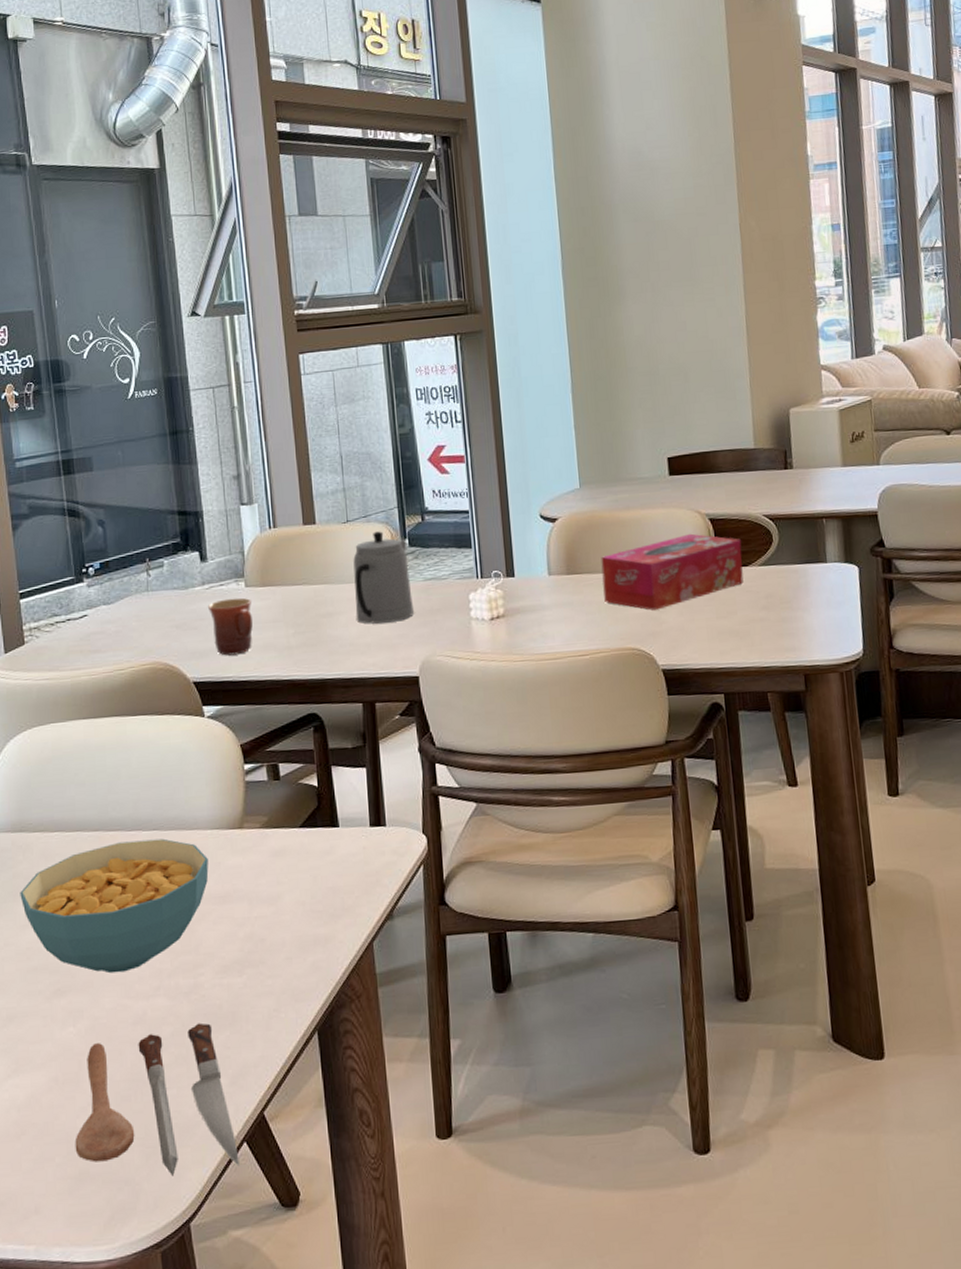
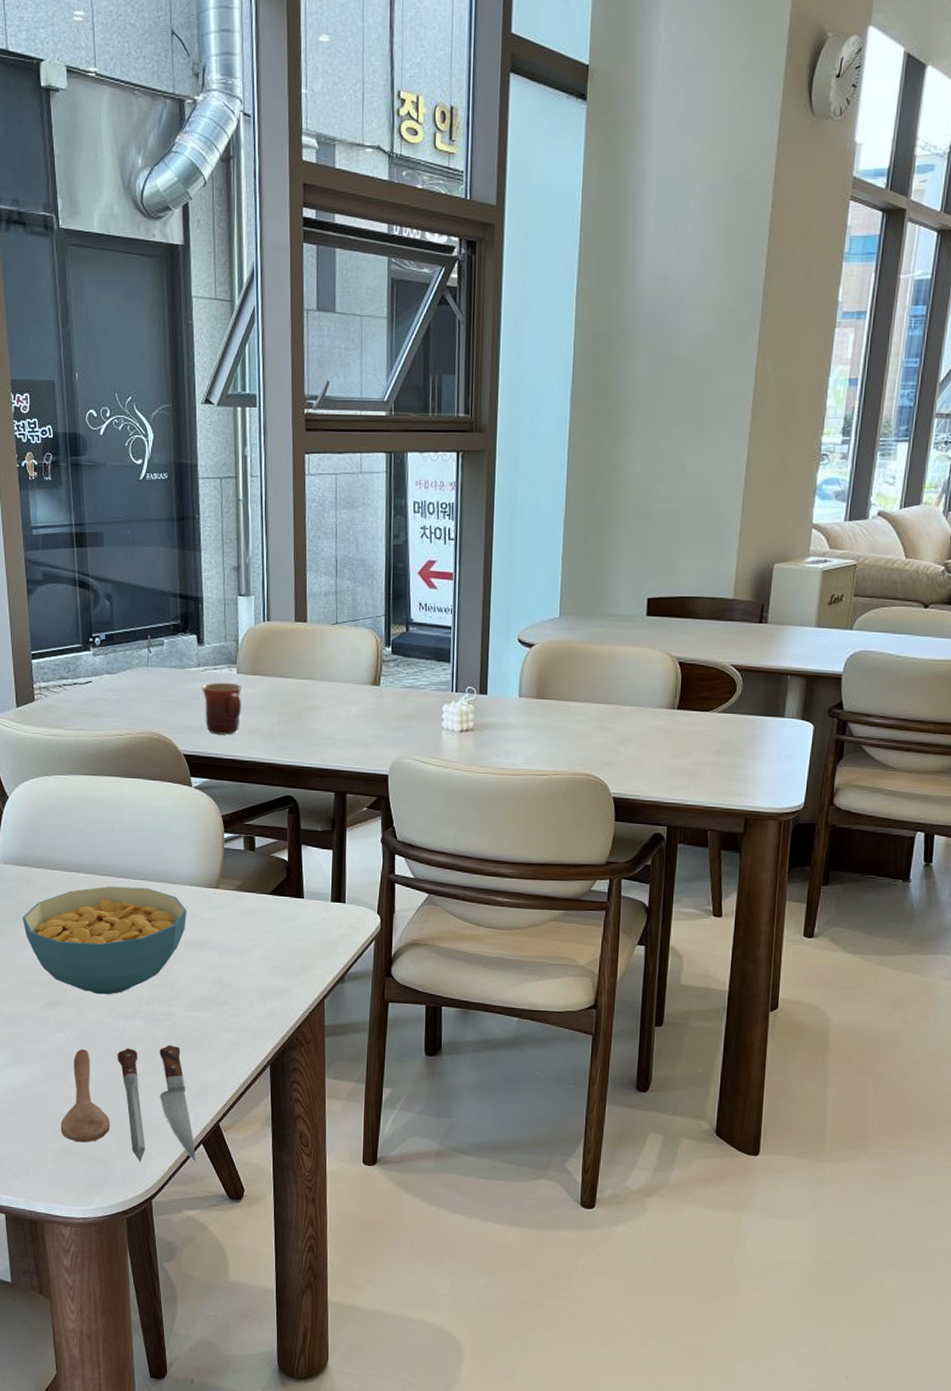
teapot: present [353,531,415,624] -> none [336,636,391,723]
tissue box: present [601,533,744,610] -> none [568,674,706,742]

